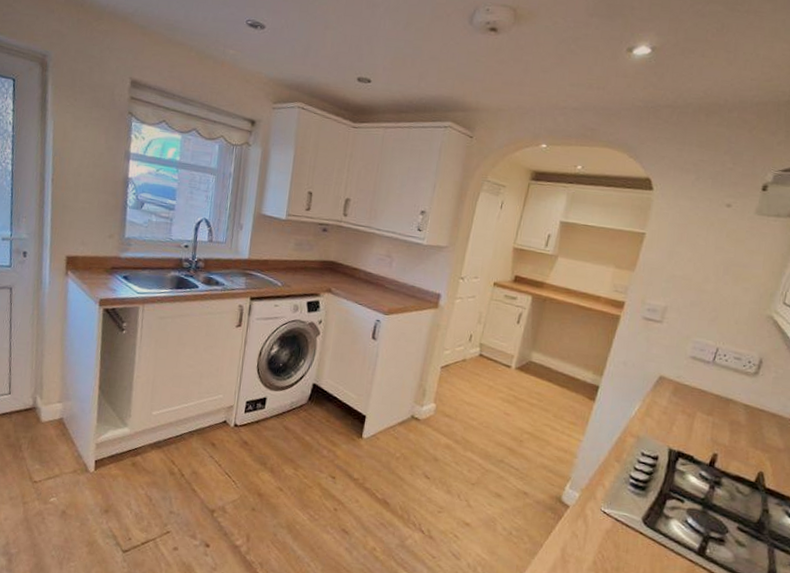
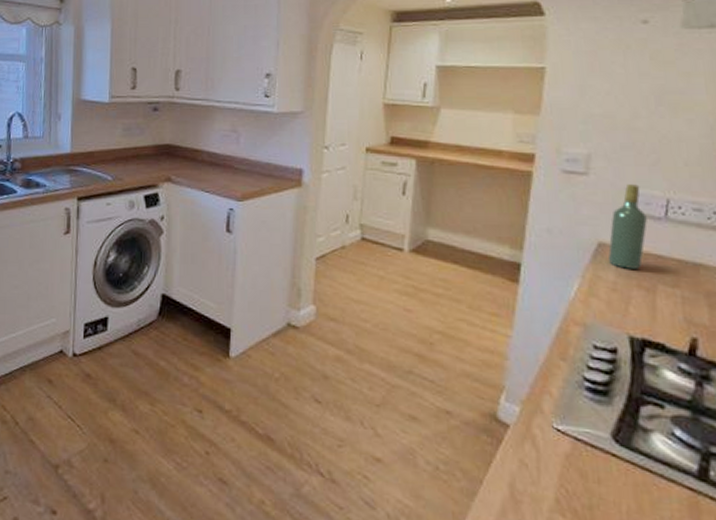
wine bottle: none [665,333,699,399] -> present [608,184,647,269]

